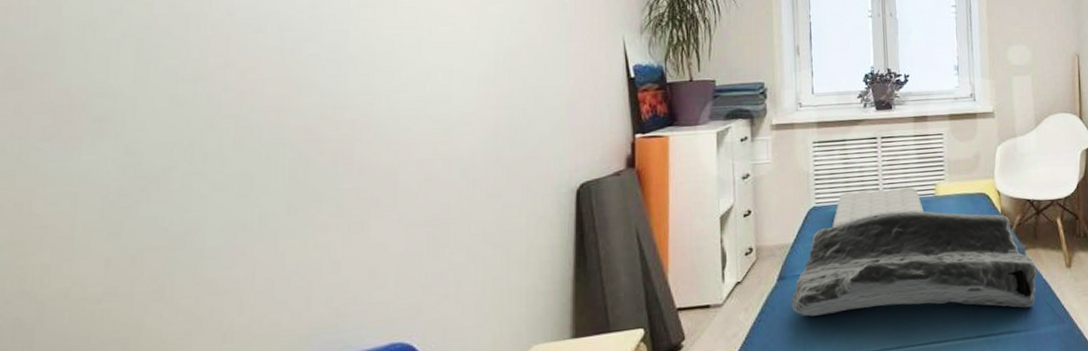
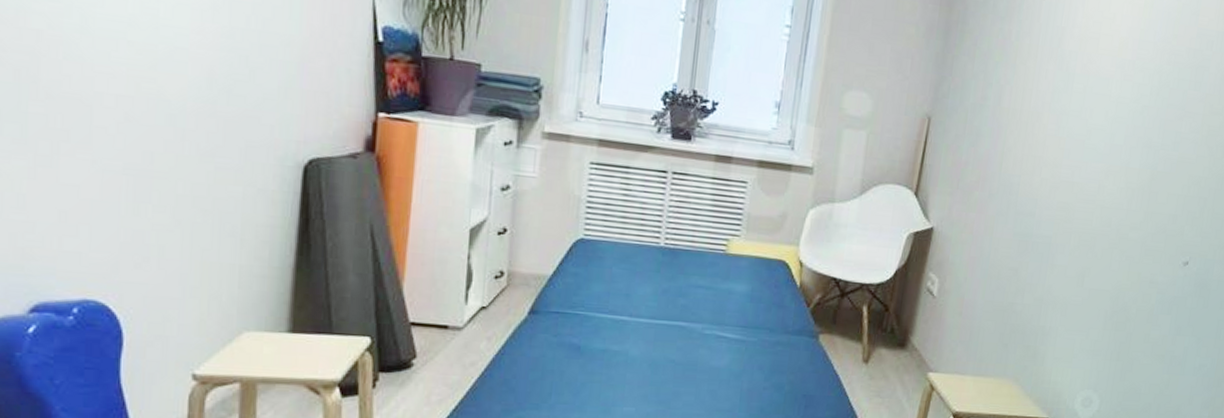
towel: present [791,210,1037,317] -> none [541,260,828,398]
cushion: present [832,186,924,228] -> none [599,228,710,269]

